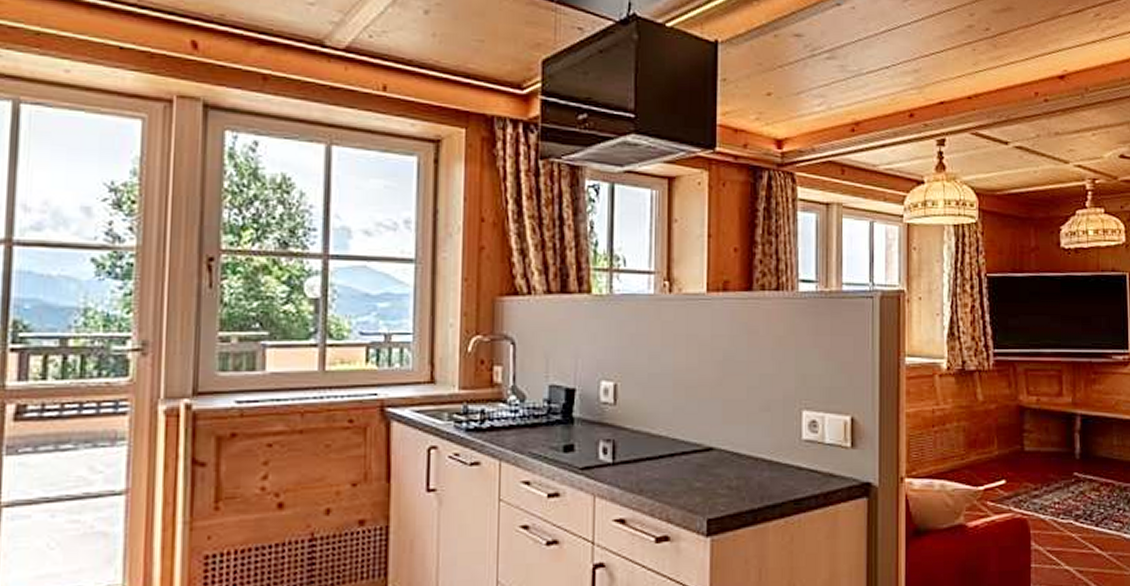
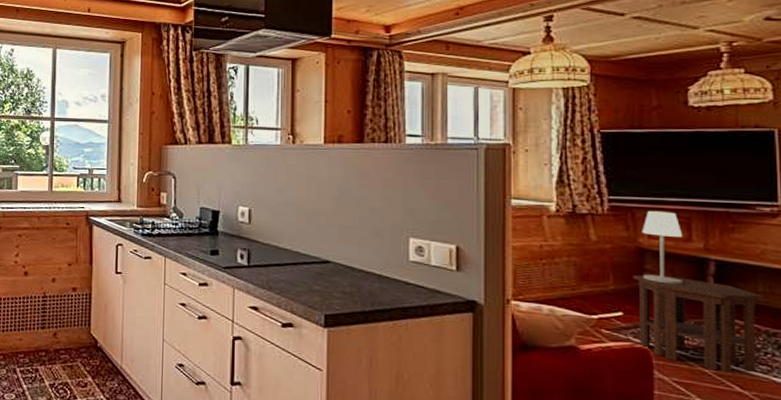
side table: none [1014,435,1117,534] -> present [633,275,763,373]
table lamp: none [1022,363,1056,444] -> present [642,210,684,285]

